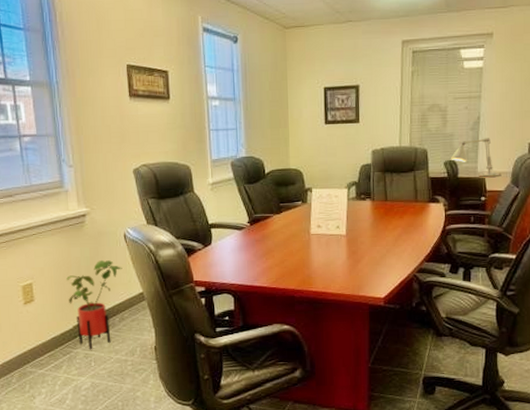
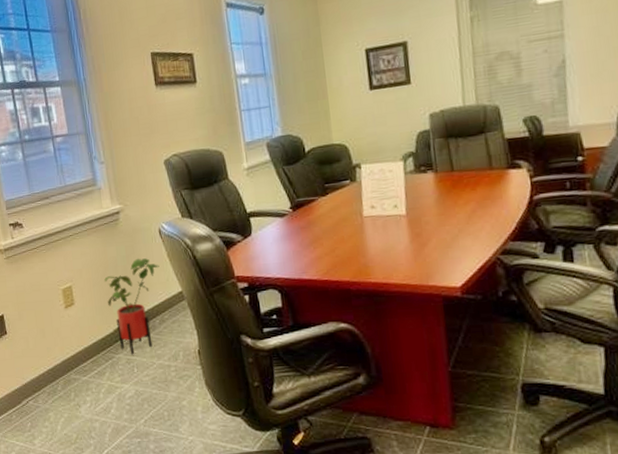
desk lamp: present [451,138,502,178] -> none [531,84,603,133]

